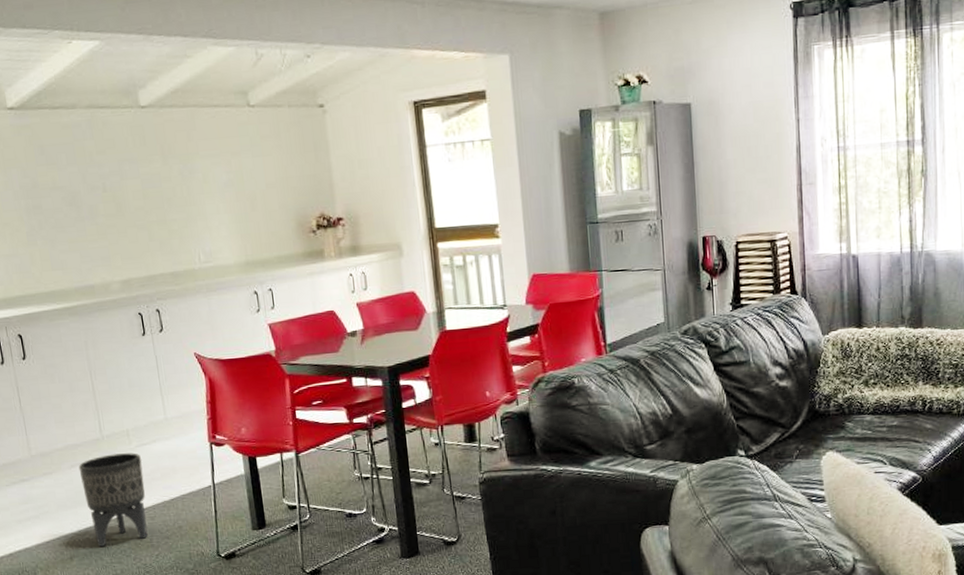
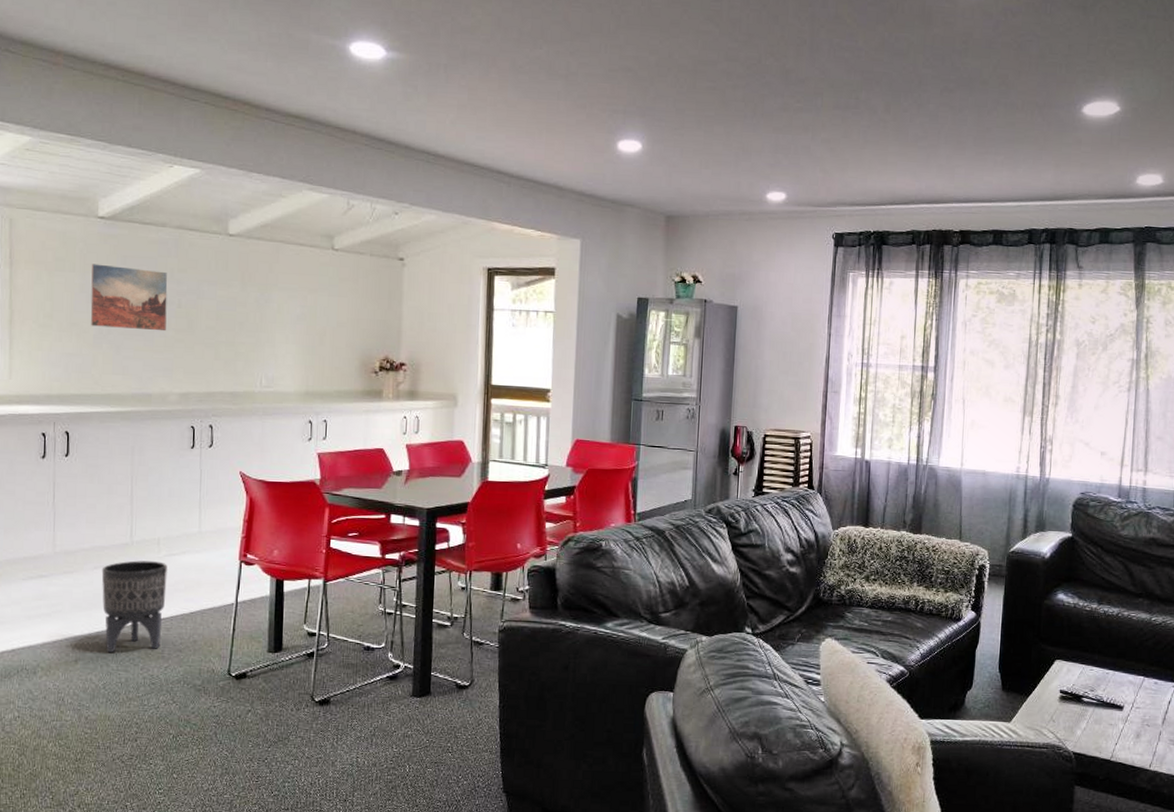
wall art: none [11,156,96,224] -> present [90,264,168,331]

